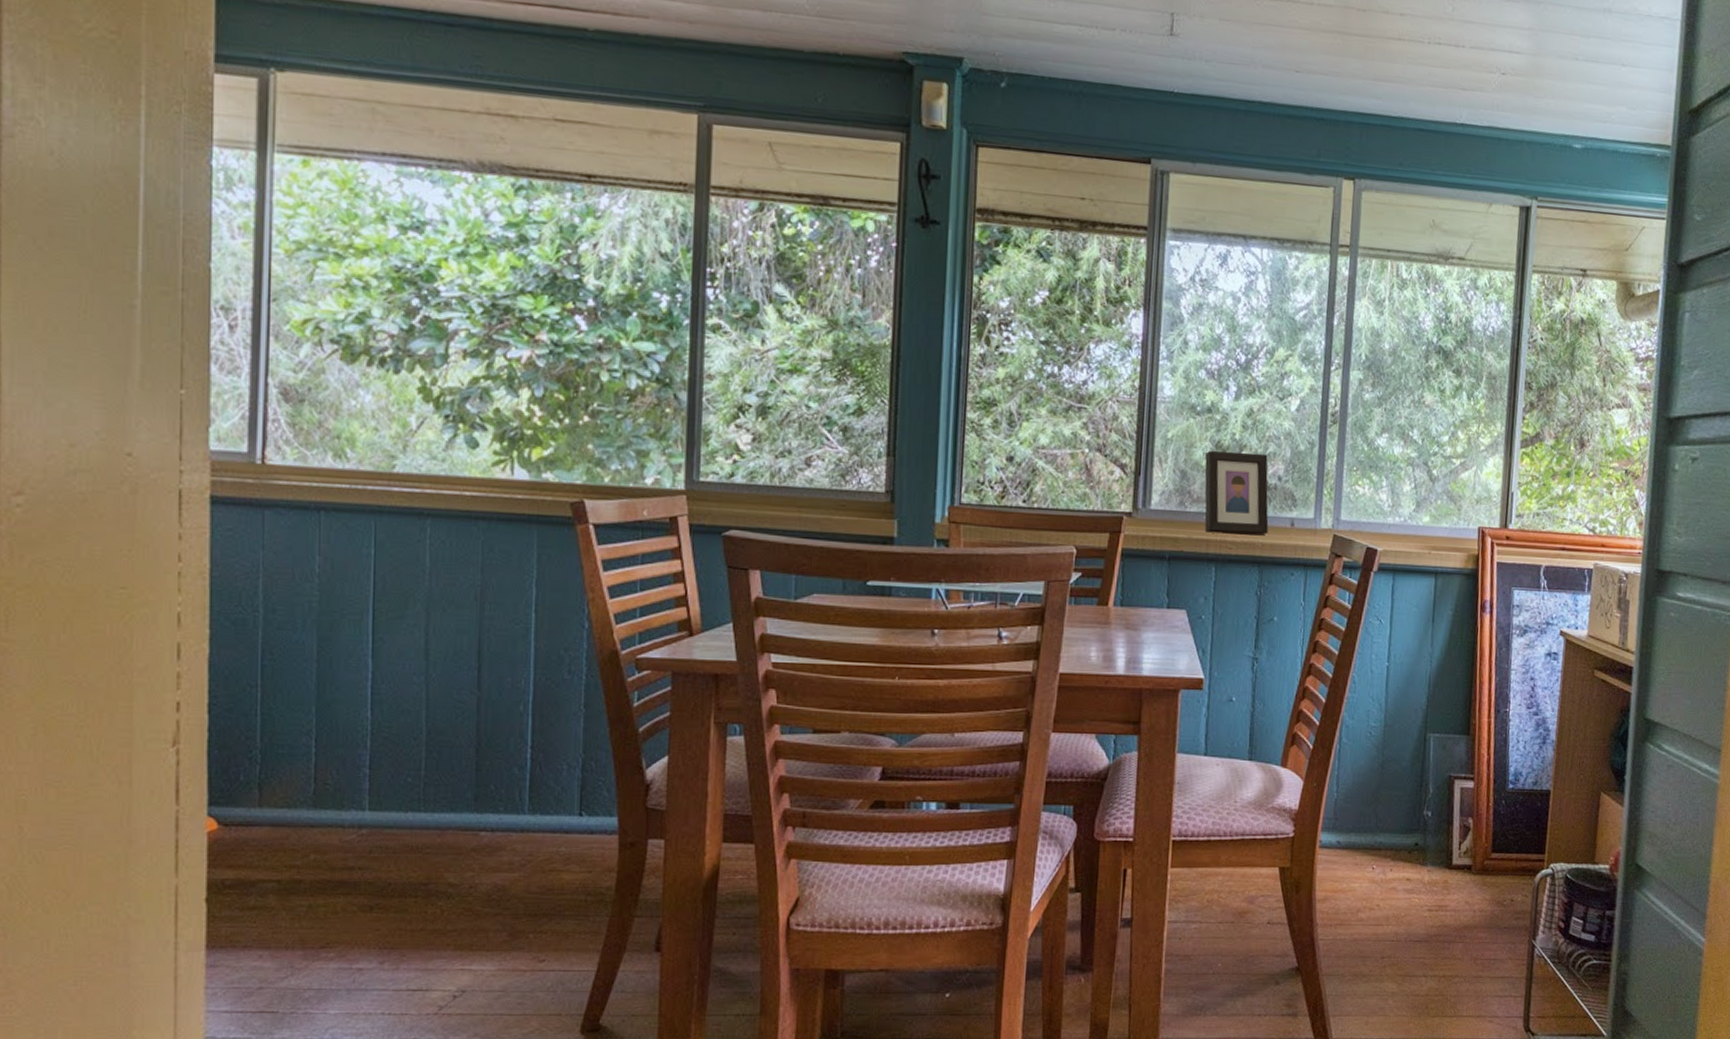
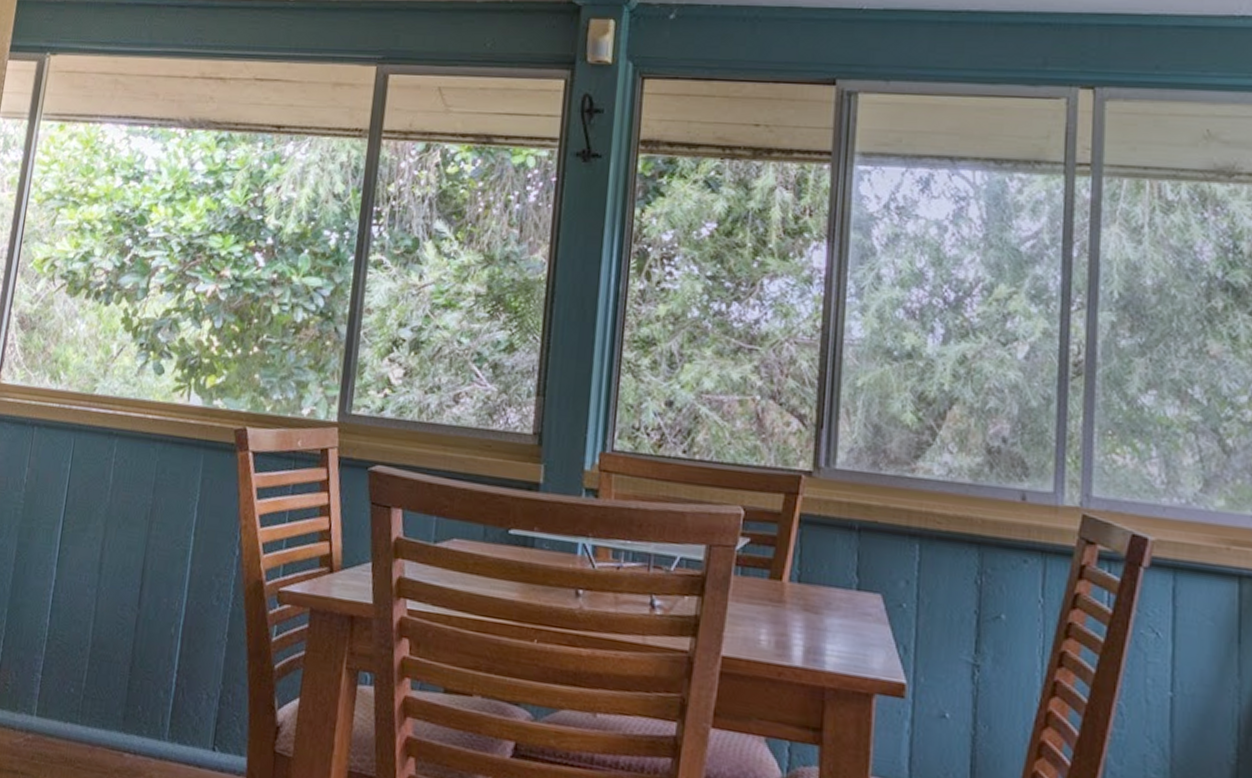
picture frame: present [1204,450,1269,536] -> none [904,402,991,510]

